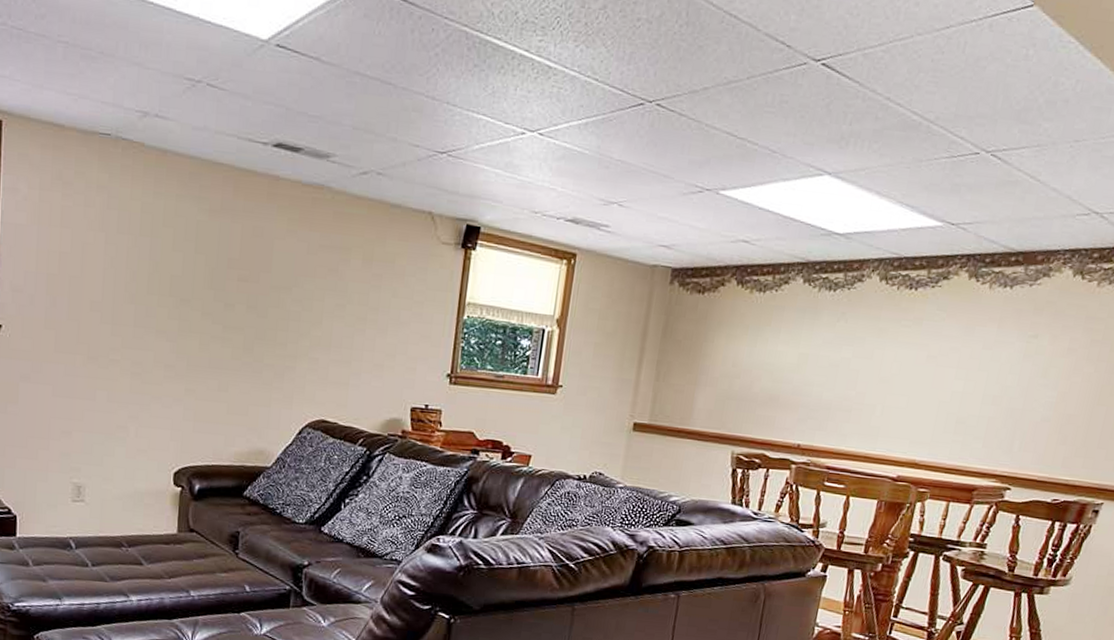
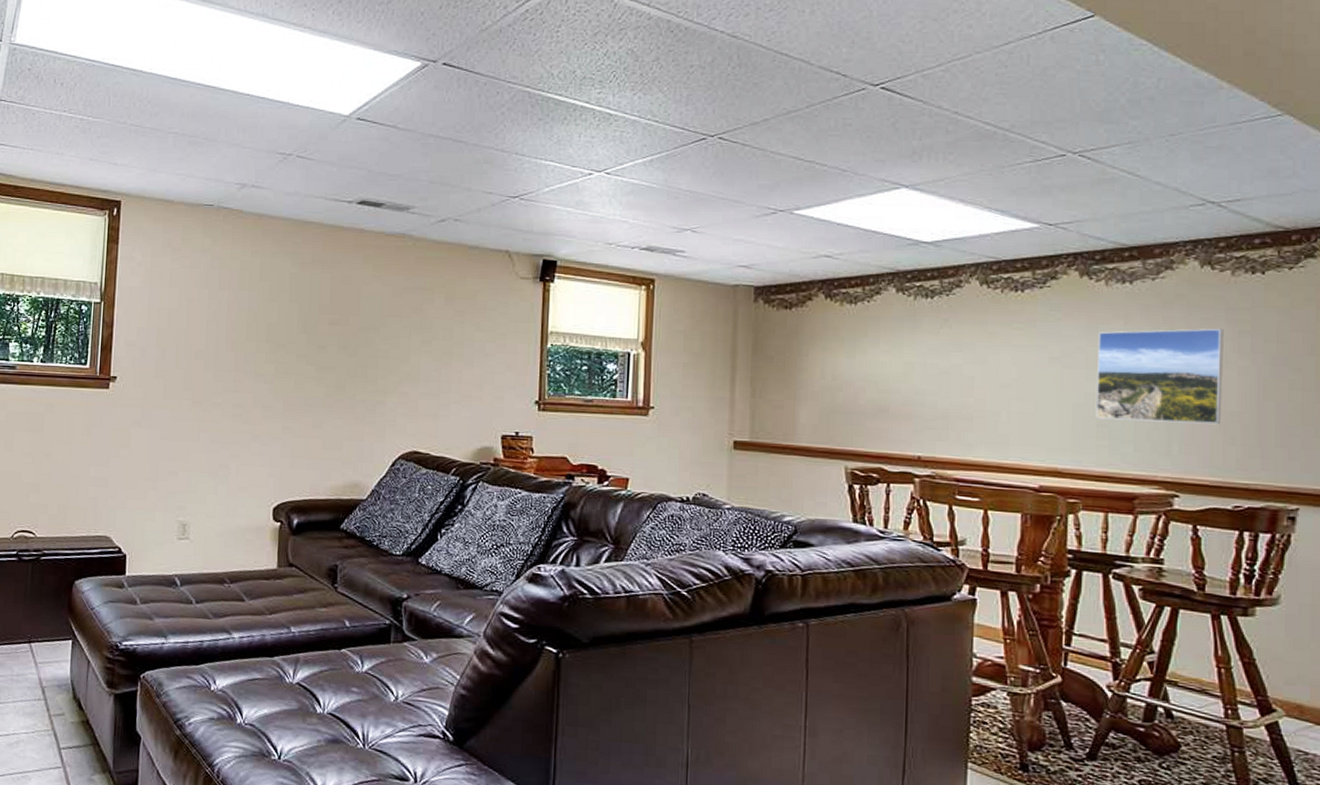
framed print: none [956,333,1079,426] -> present [1095,328,1223,425]

